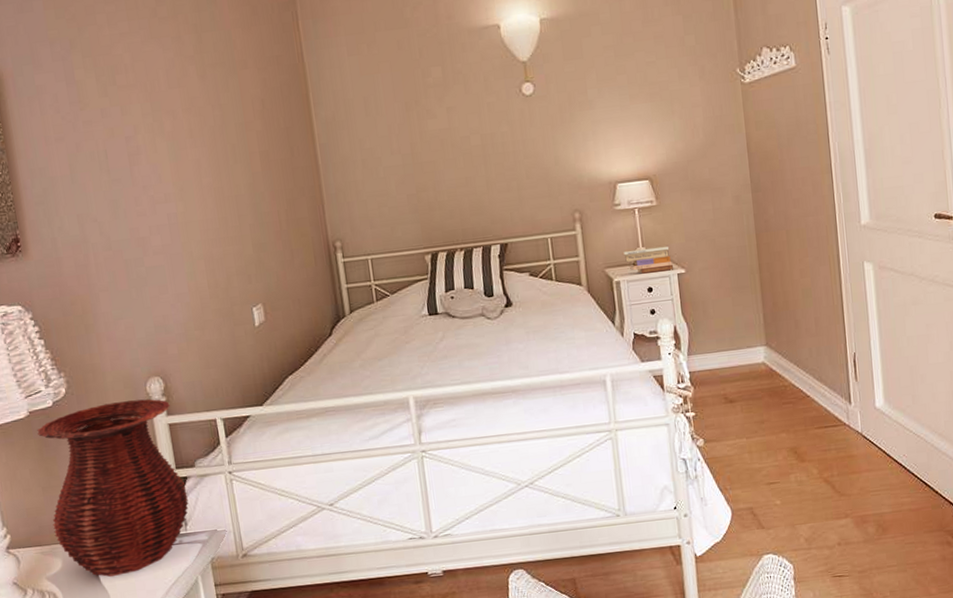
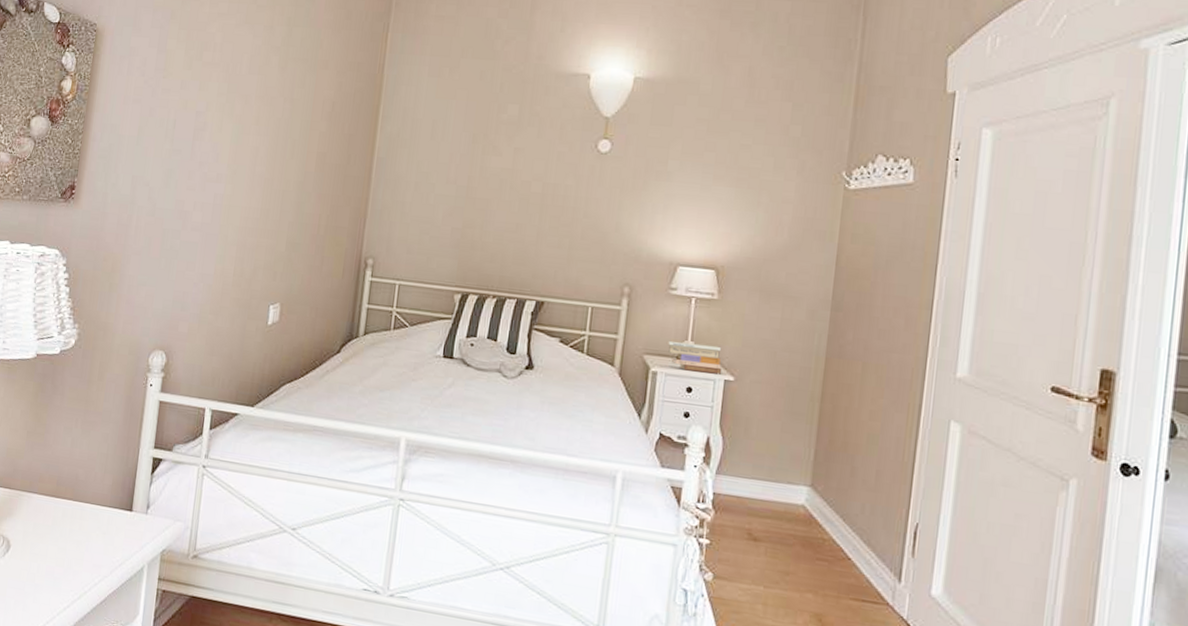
vase: present [37,398,189,578] -> none [25,364,166,542]

